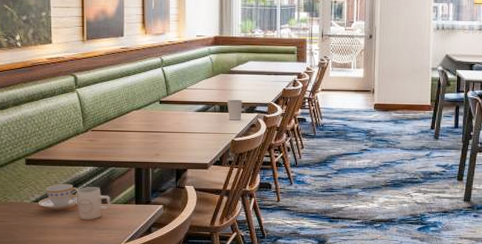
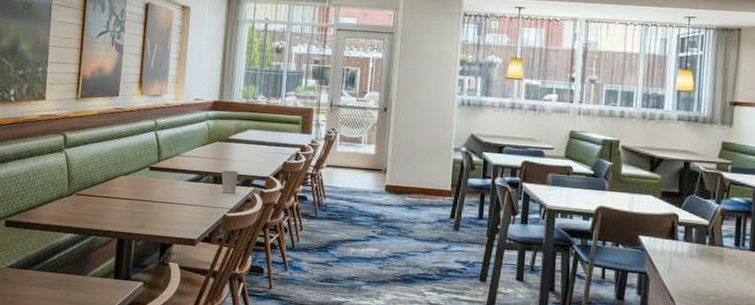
teacup: present [38,183,78,210] -> none [13,249,56,279]
mug: present [77,187,111,220] -> none [52,255,89,293]

